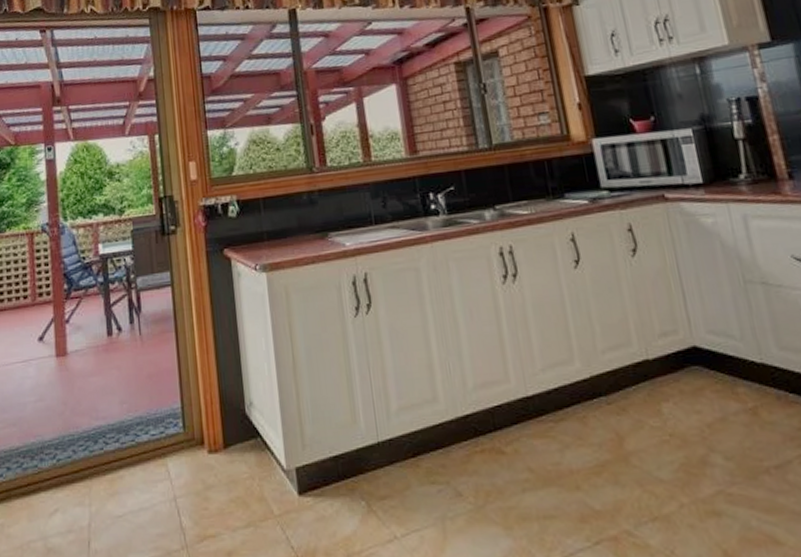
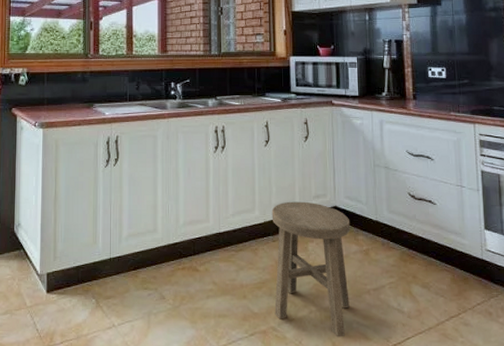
stool: none [598,342,741,543] -> present [271,201,351,337]

